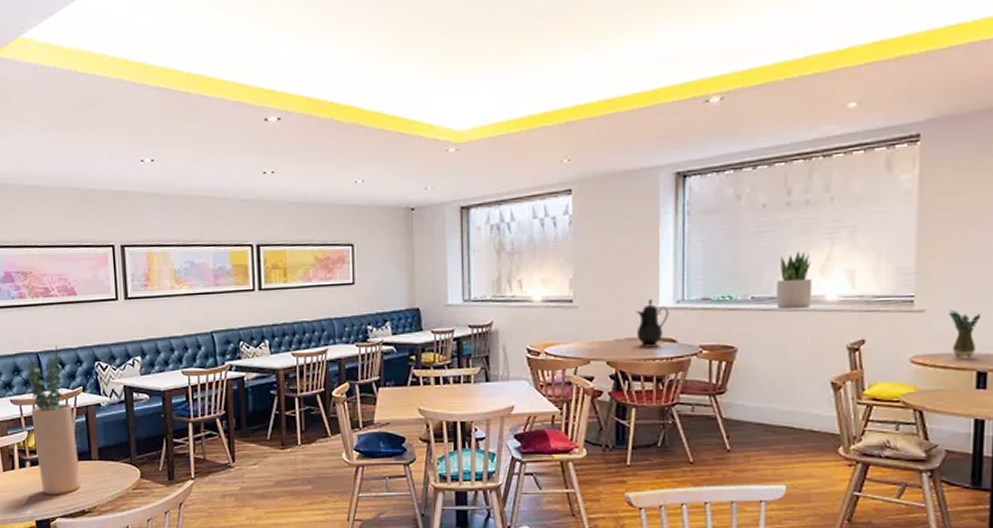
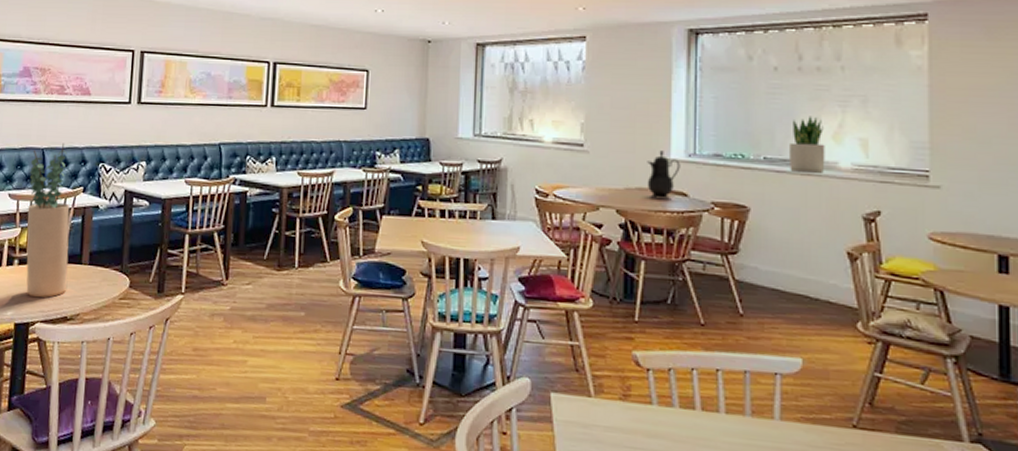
vase: present [948,309,982,358] -> none [965,187,999,240]

